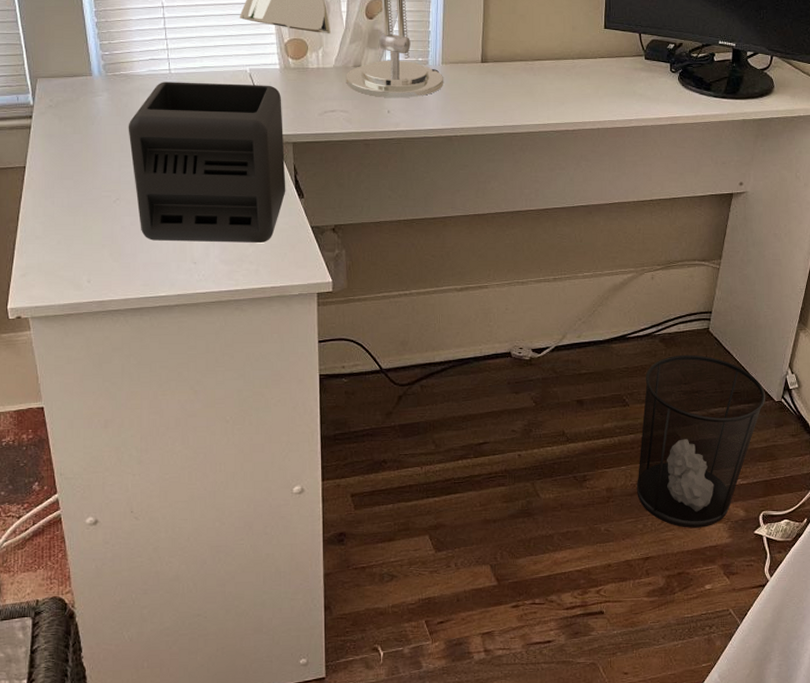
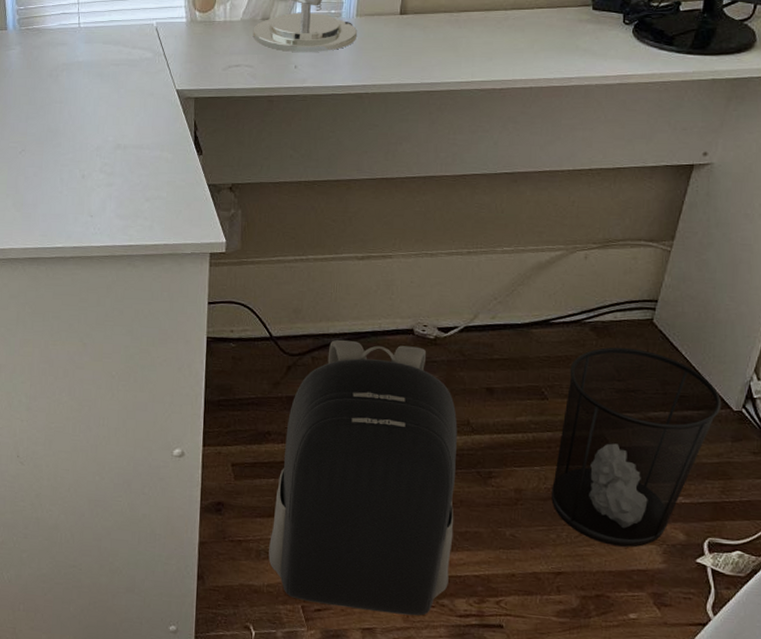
desk organizer: present [128,82,286,244] -> none [36,35,187,200]
backpack: none [391,367,557,616] -> present [268,339,458,616]

